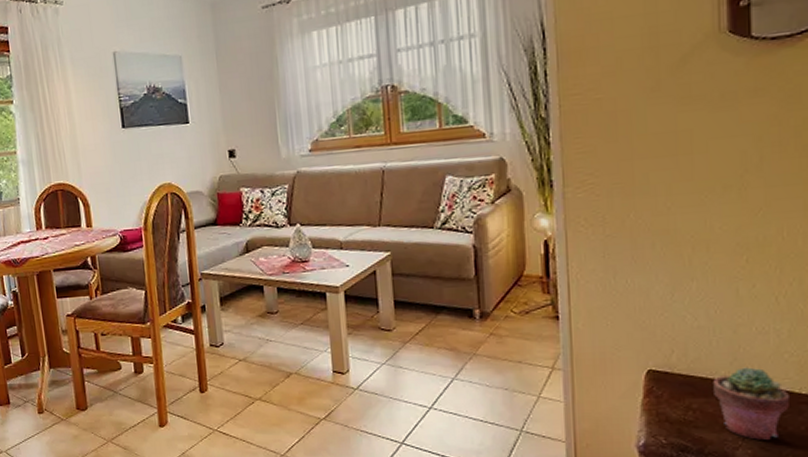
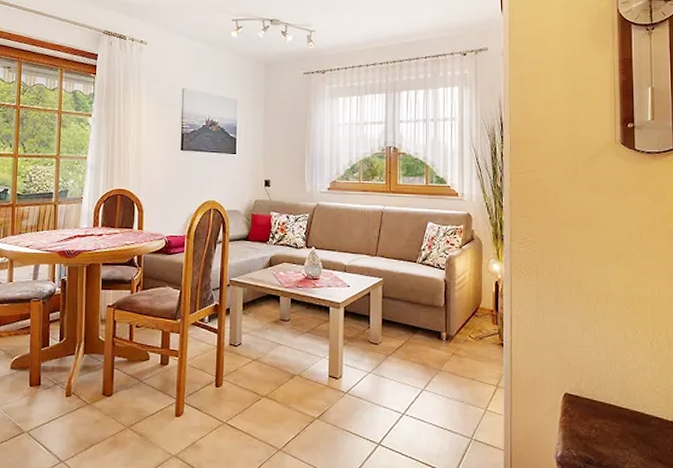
potted succulent: present [713,367,791,441] -> none [609,396,661,458]

